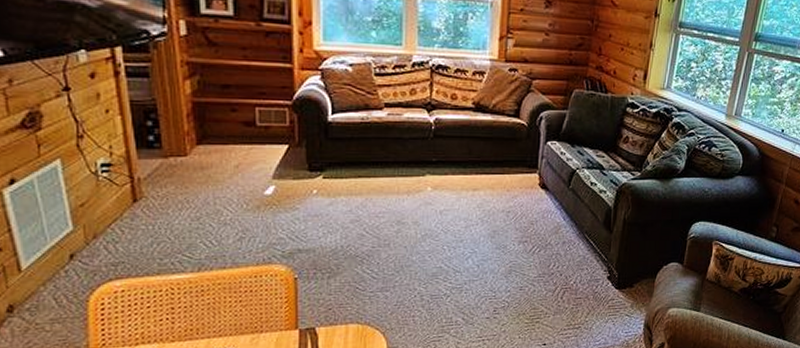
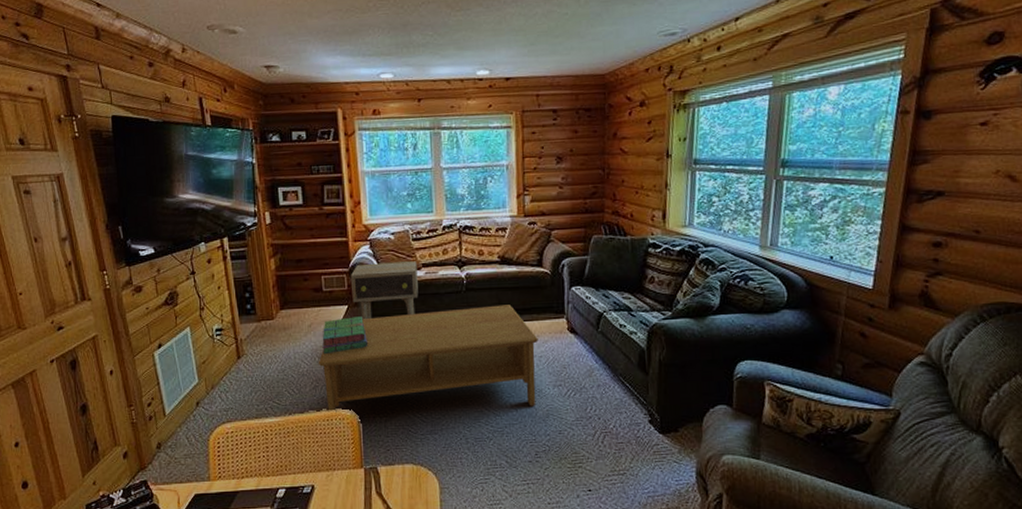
coffee table: none [246,155,508,268] -> present [318,304,538,413]
stack of books: none [252,158,311,201] -> present [322,316,367,355]
side table: none [293,97,378,163] -> present [350,261,418,320]

